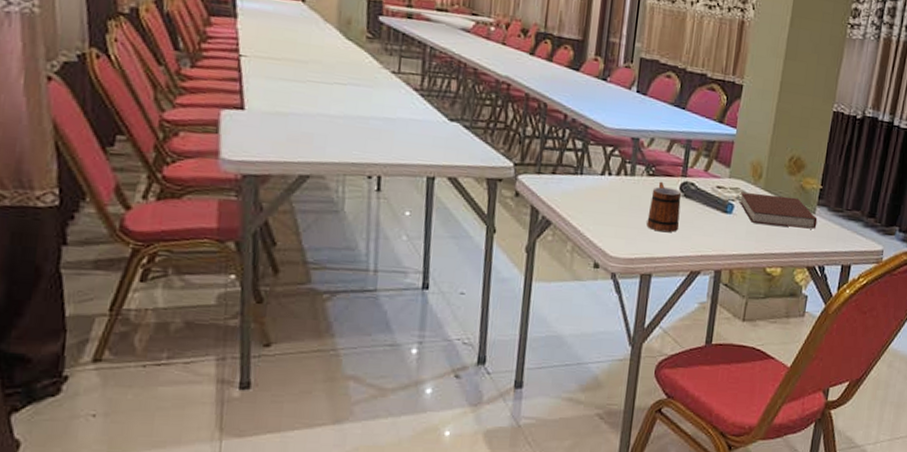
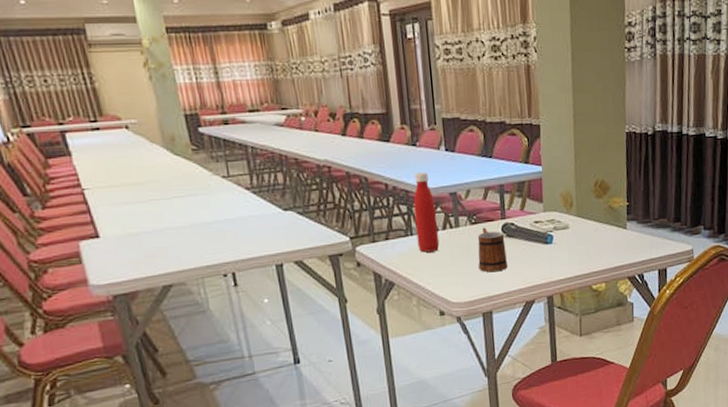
bottle: none [585,109,614,197] -> present [413,172,440,253]
notebook: present [739,192,818,229] -> none [556,217,630,248]

